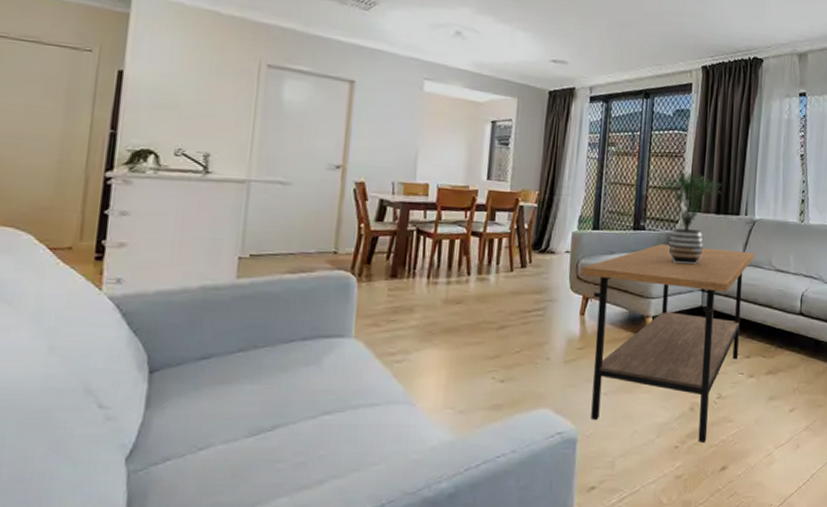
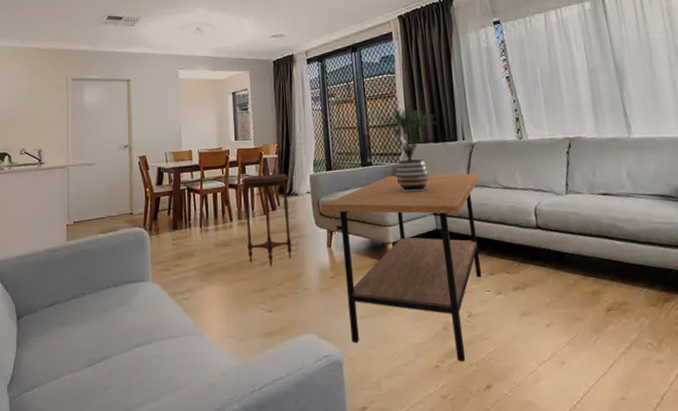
side table: none [484,224,548,332] -> present [240,173,292,267]

